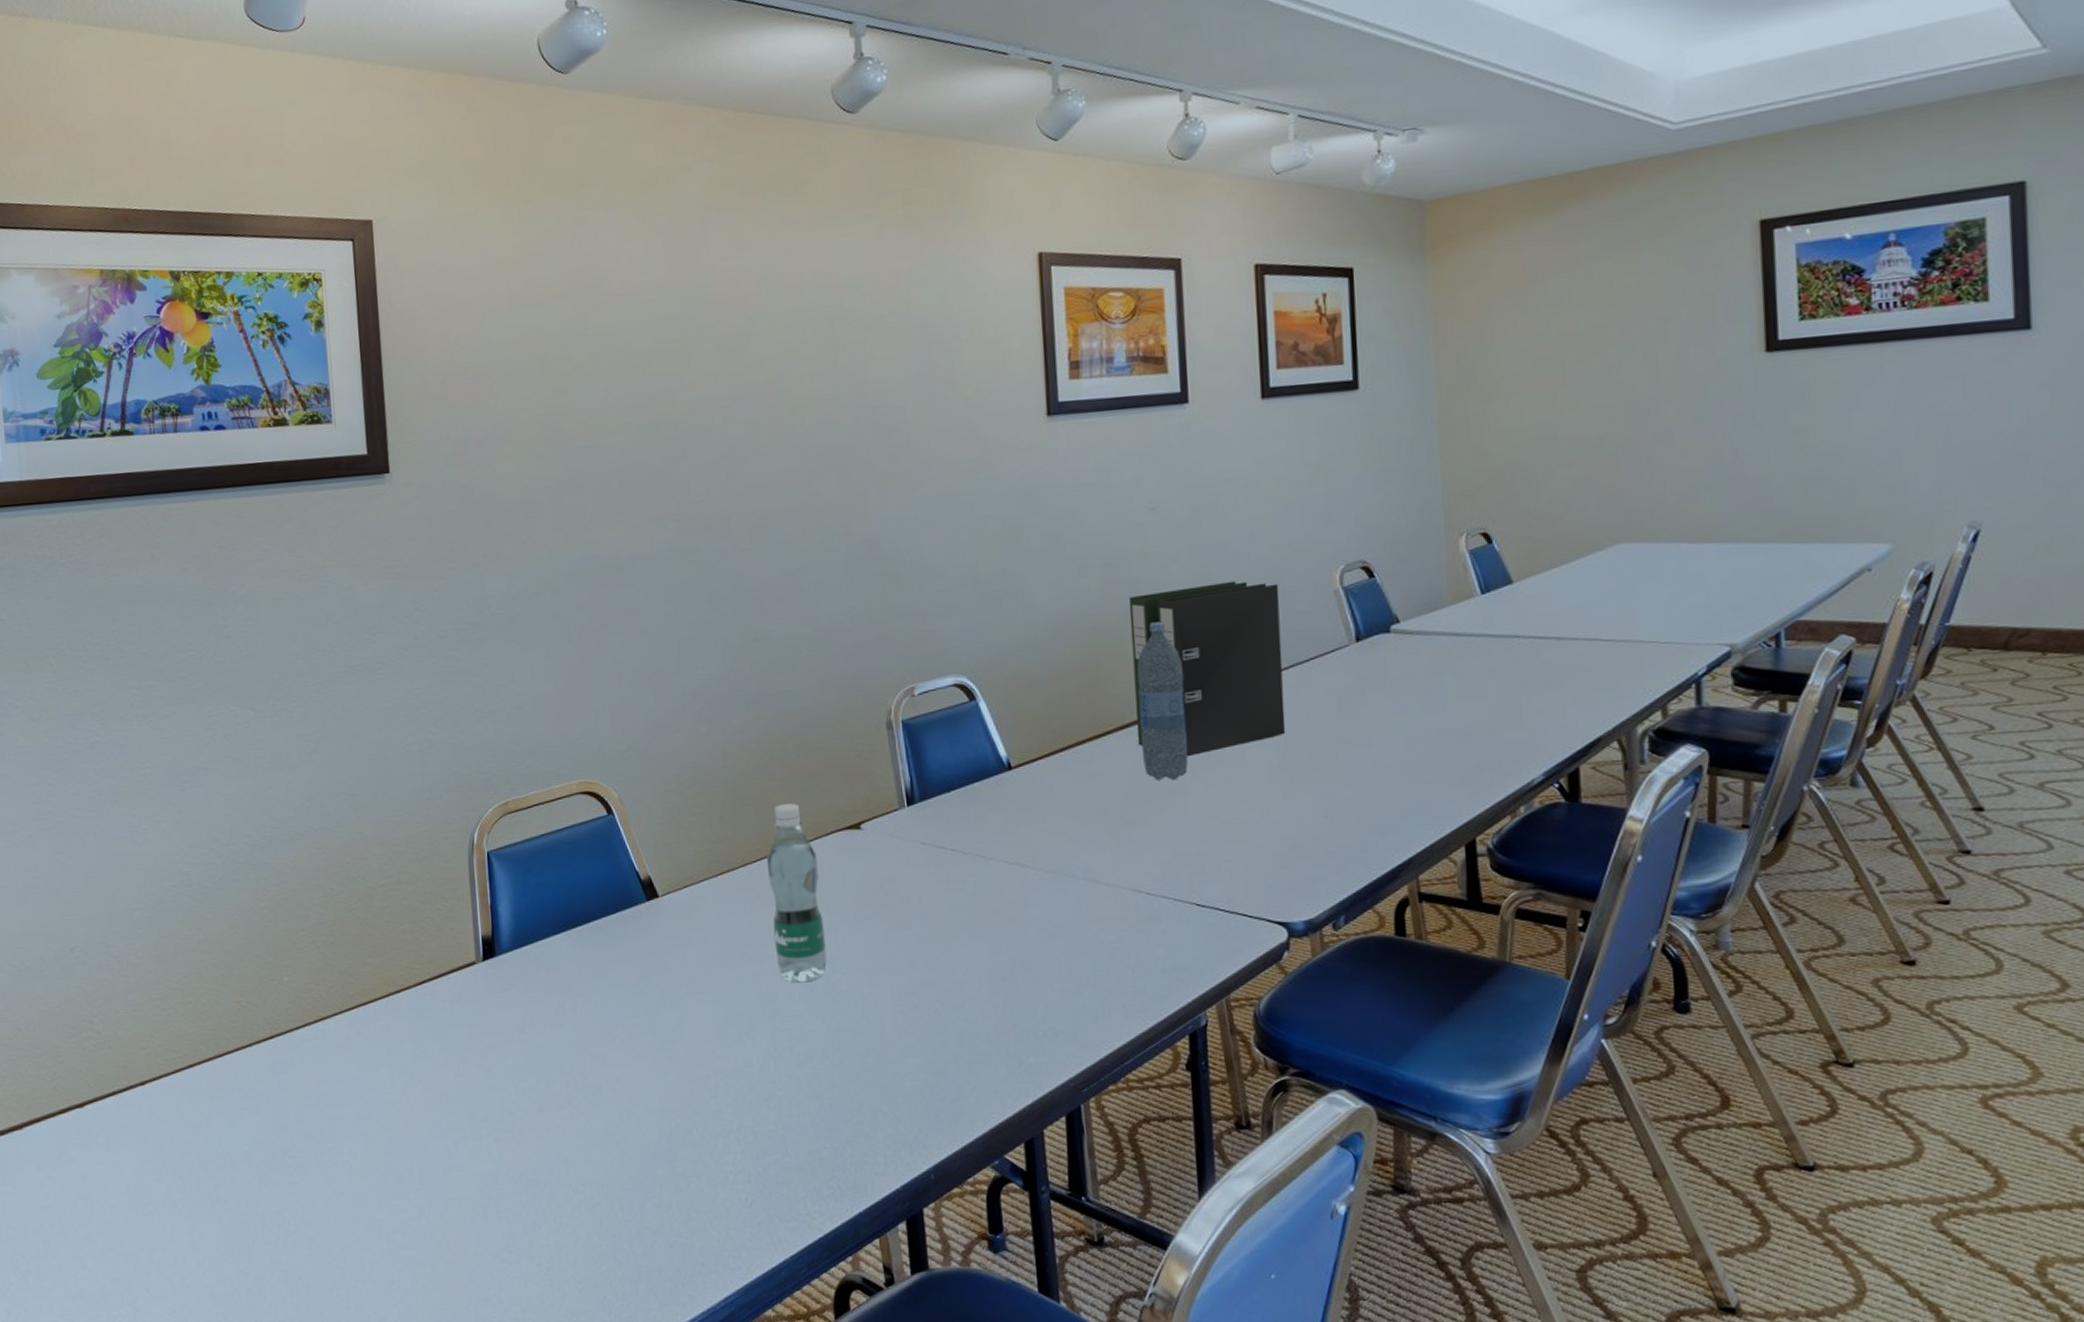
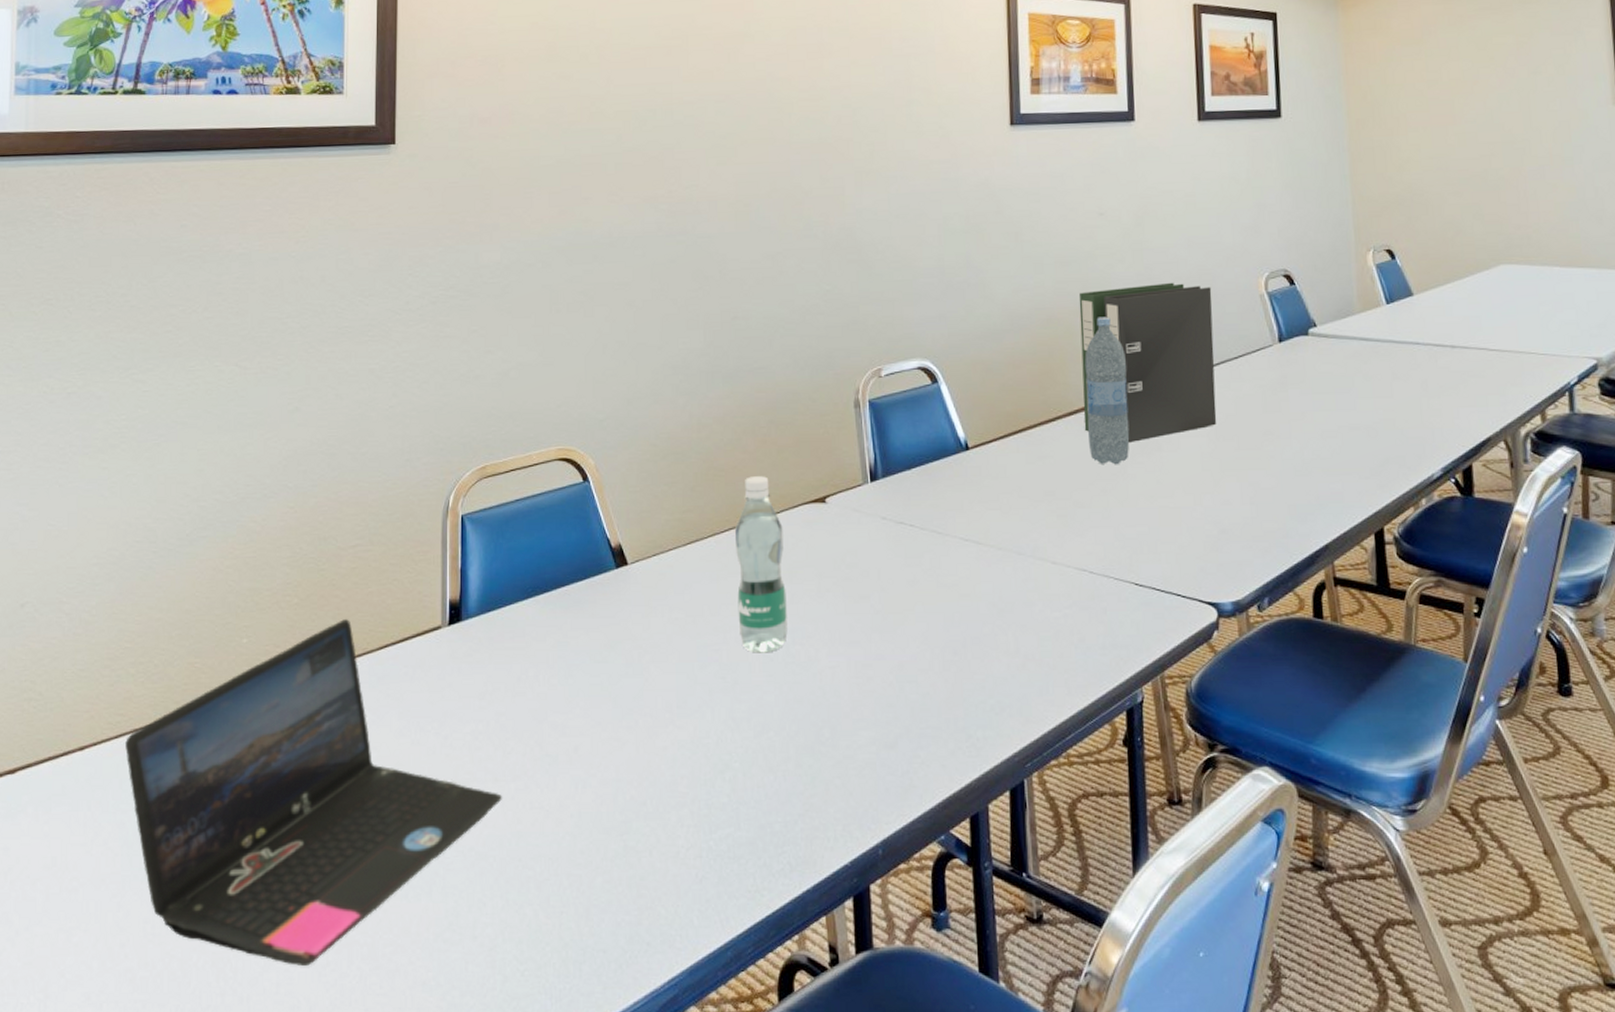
laptop: none [182,957,548,1283] -> present [125,619,502,966]

